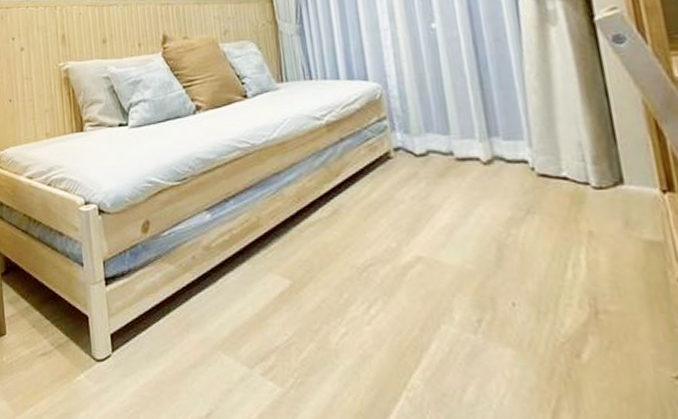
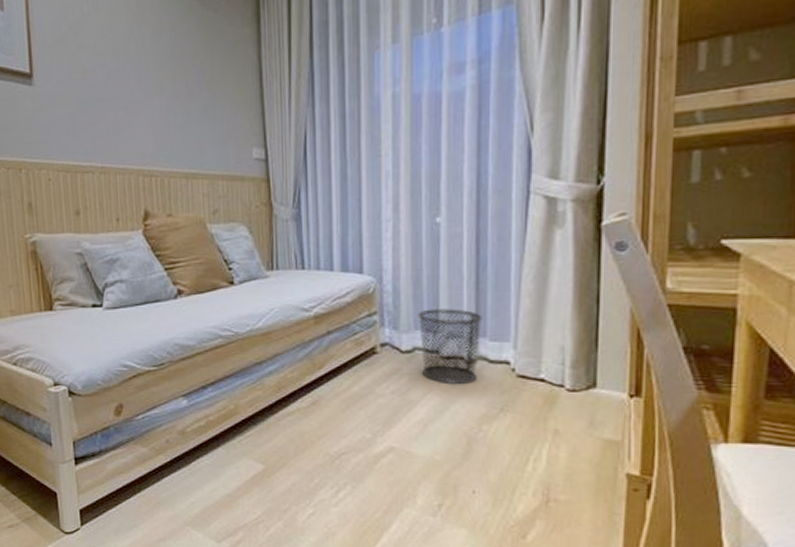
waste bin: none [426,109,497,186] -> present [417,309,483,384]

